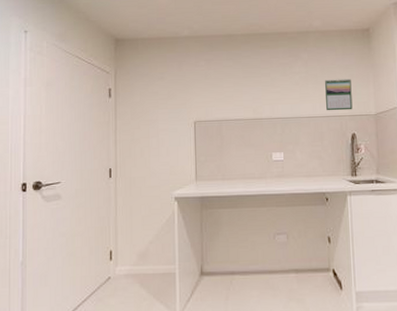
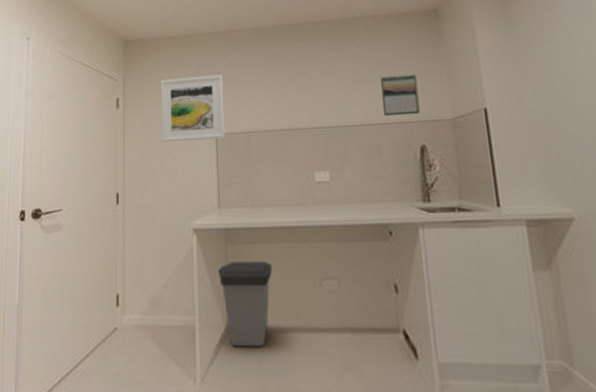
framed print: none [147,72,202,127] -> present [160,74,225,142]
trash can: none [195,221,238,288] -> present [218,261,273,348]

